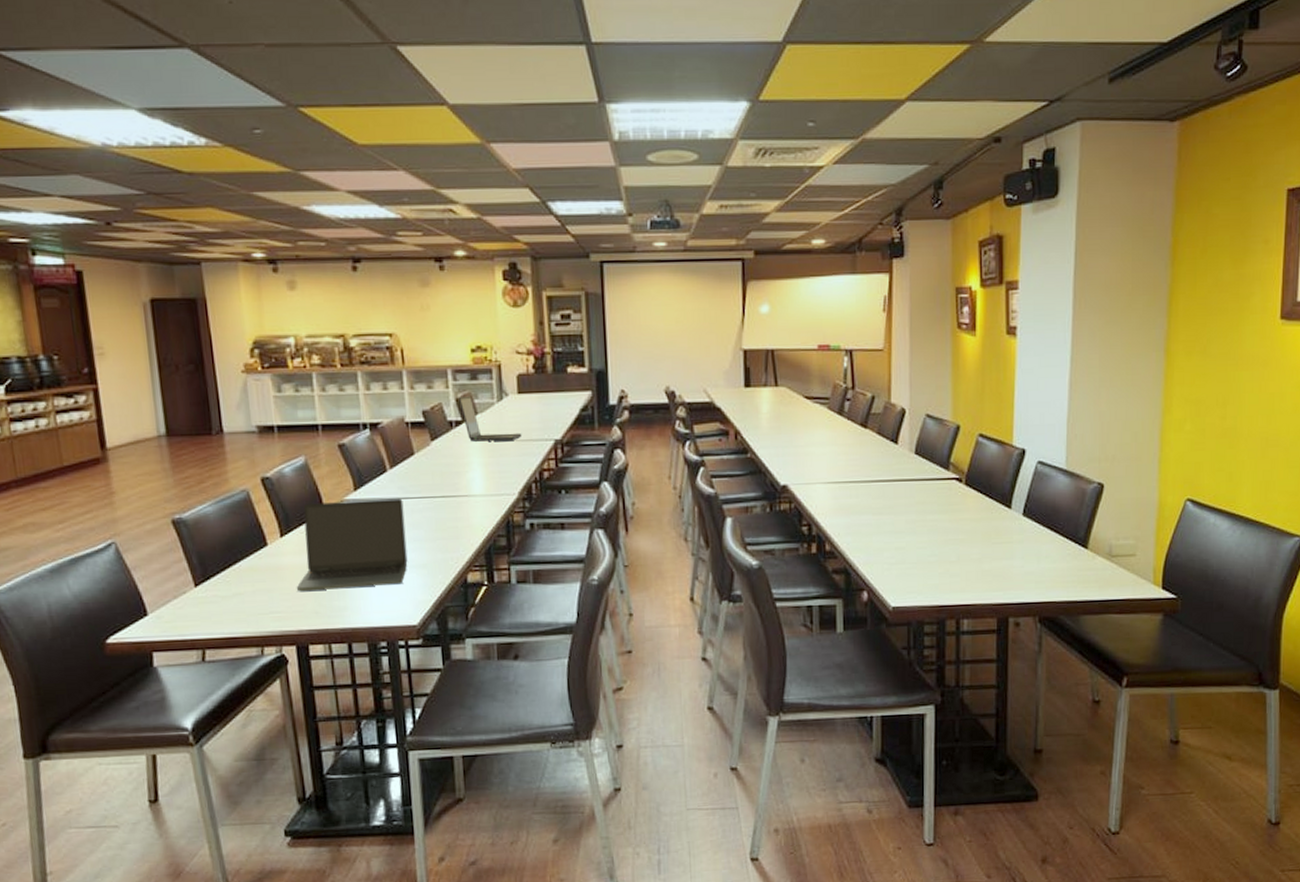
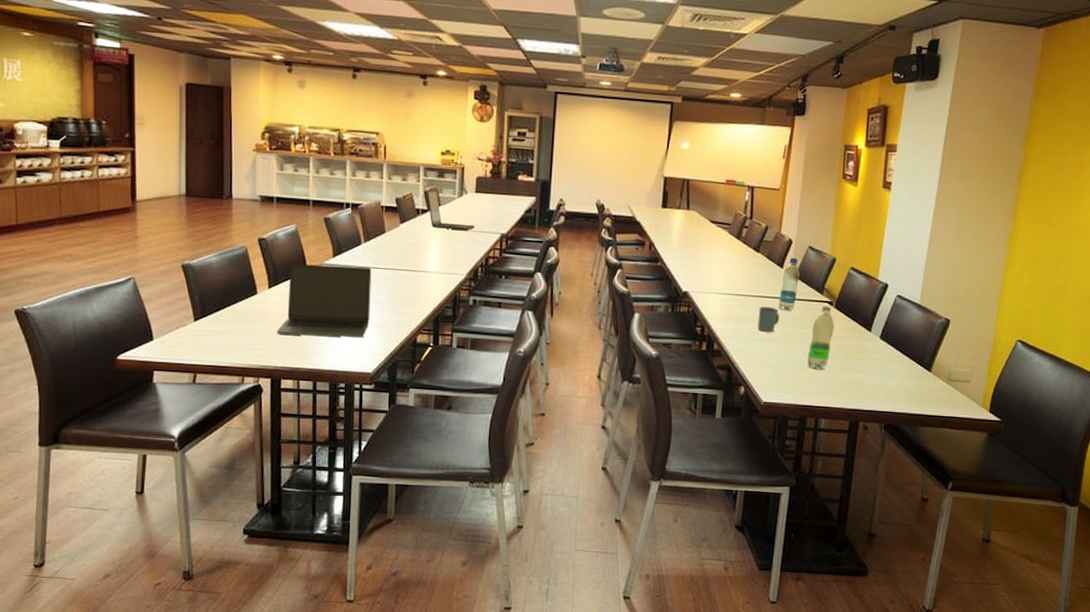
mug: none [874,492,901,523] -> present [757,306,780,332]
bottle: none [897,429,919,495] -> present [778,257,800,311]
bottle: none [939,483,967,562] -> present [807,306,835,370]

